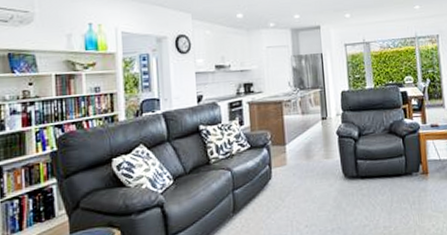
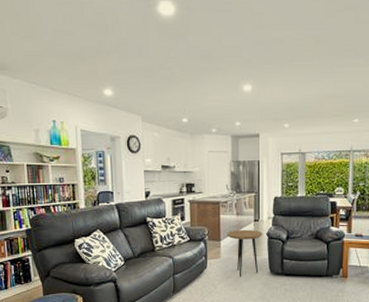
side table: none [292,129,332,186] -> present [227,229,262,277]

